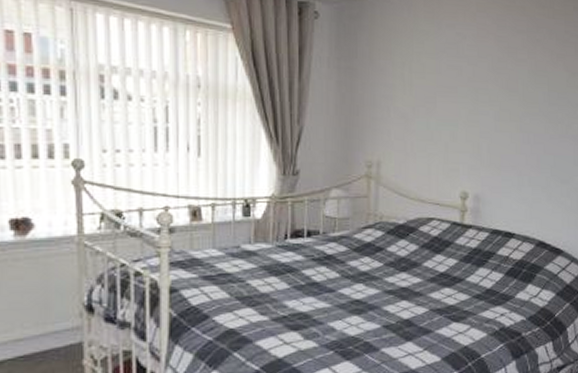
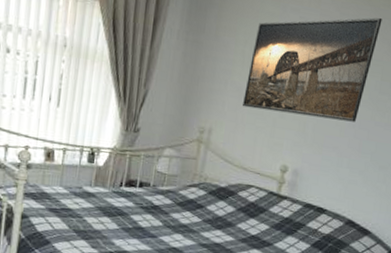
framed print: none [410,27,540,137] -> present [243,17,382,122]

